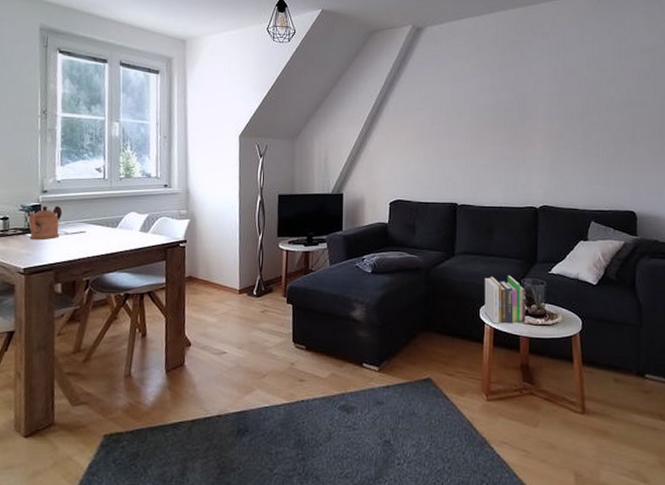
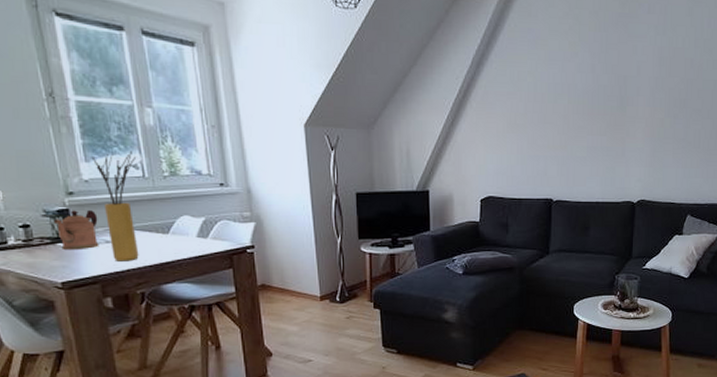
vase: none [66,156,101,252] -> present [91,150,139,262]
books: present [484,275,526,324] -> none [578,271,619,319]

